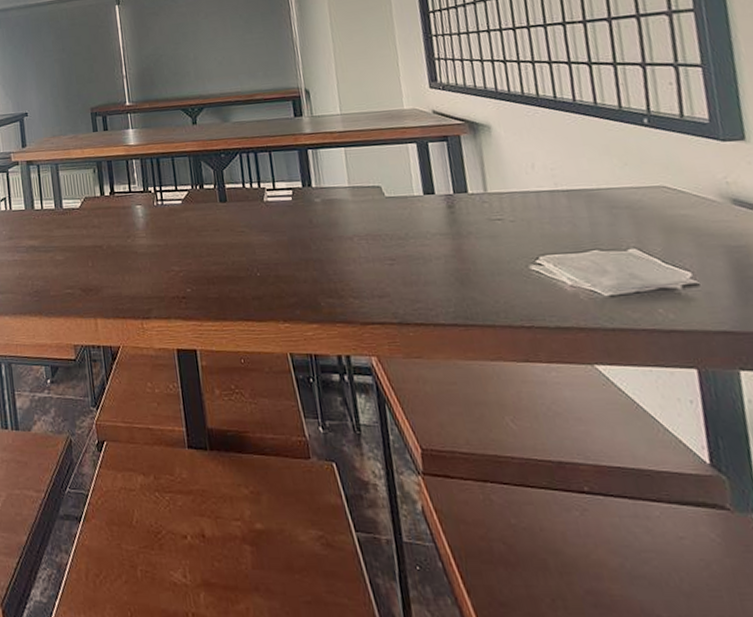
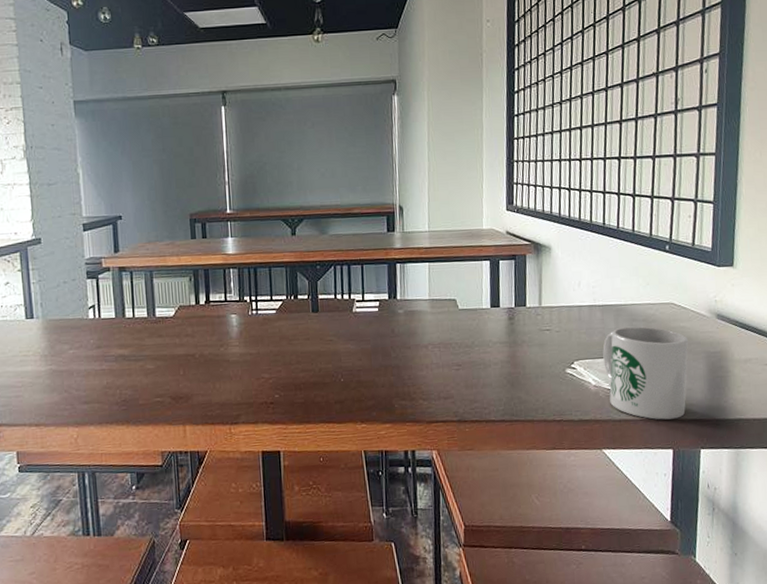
mug: none [575,214,708,331] -> present [603,326,689,420]

